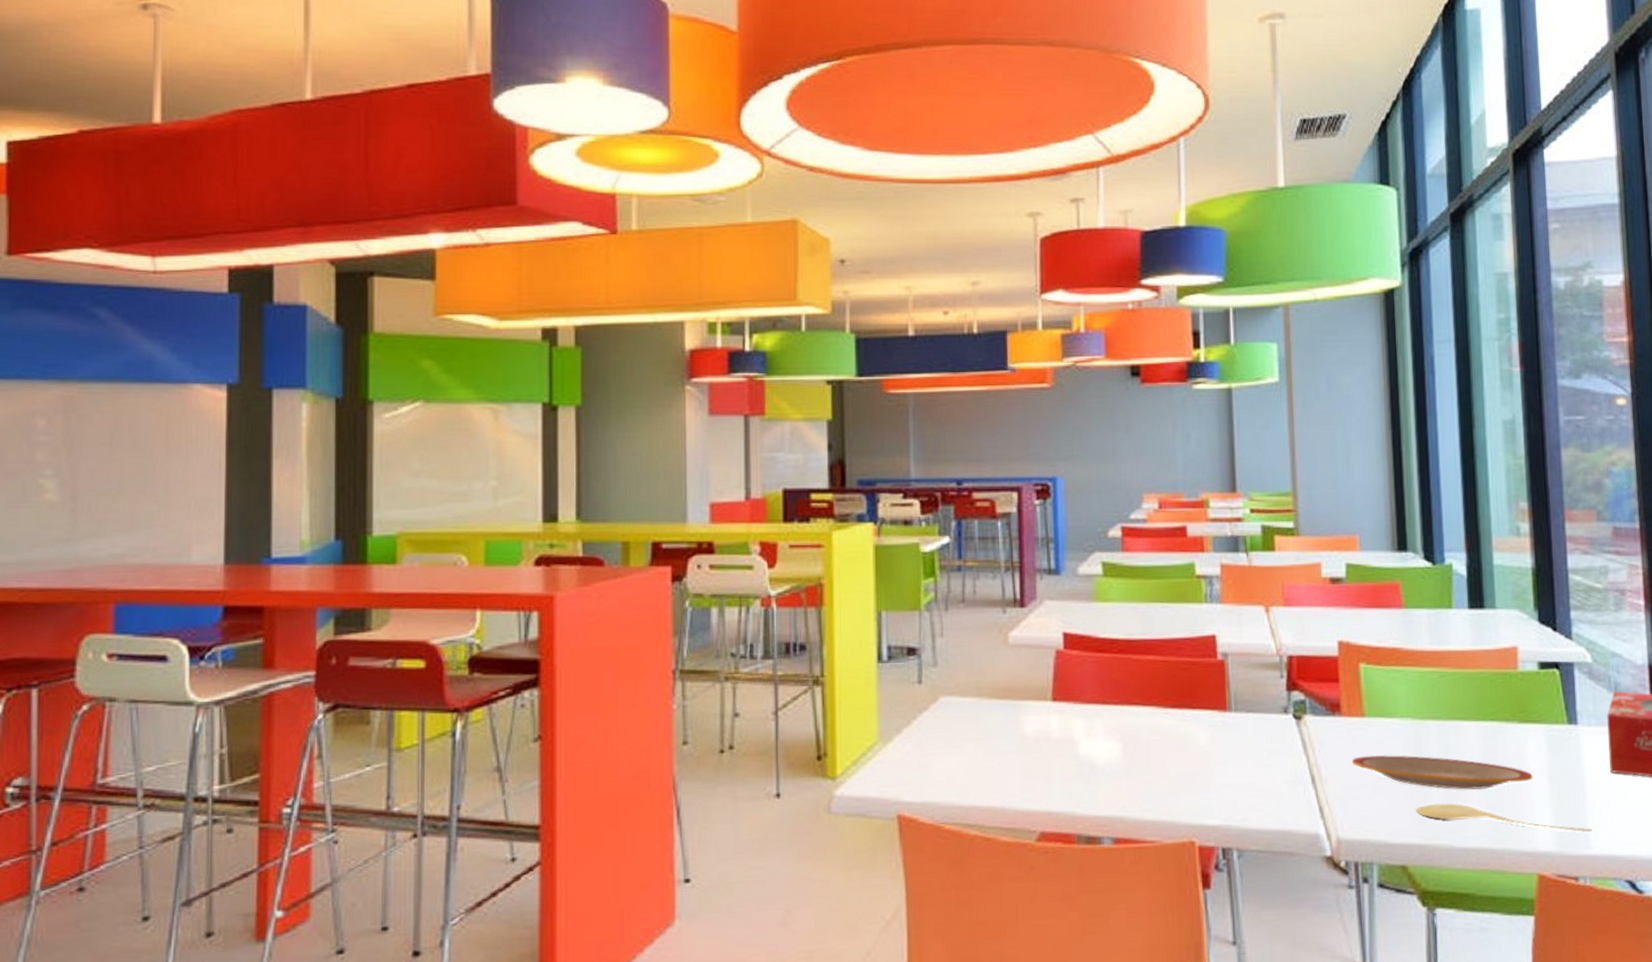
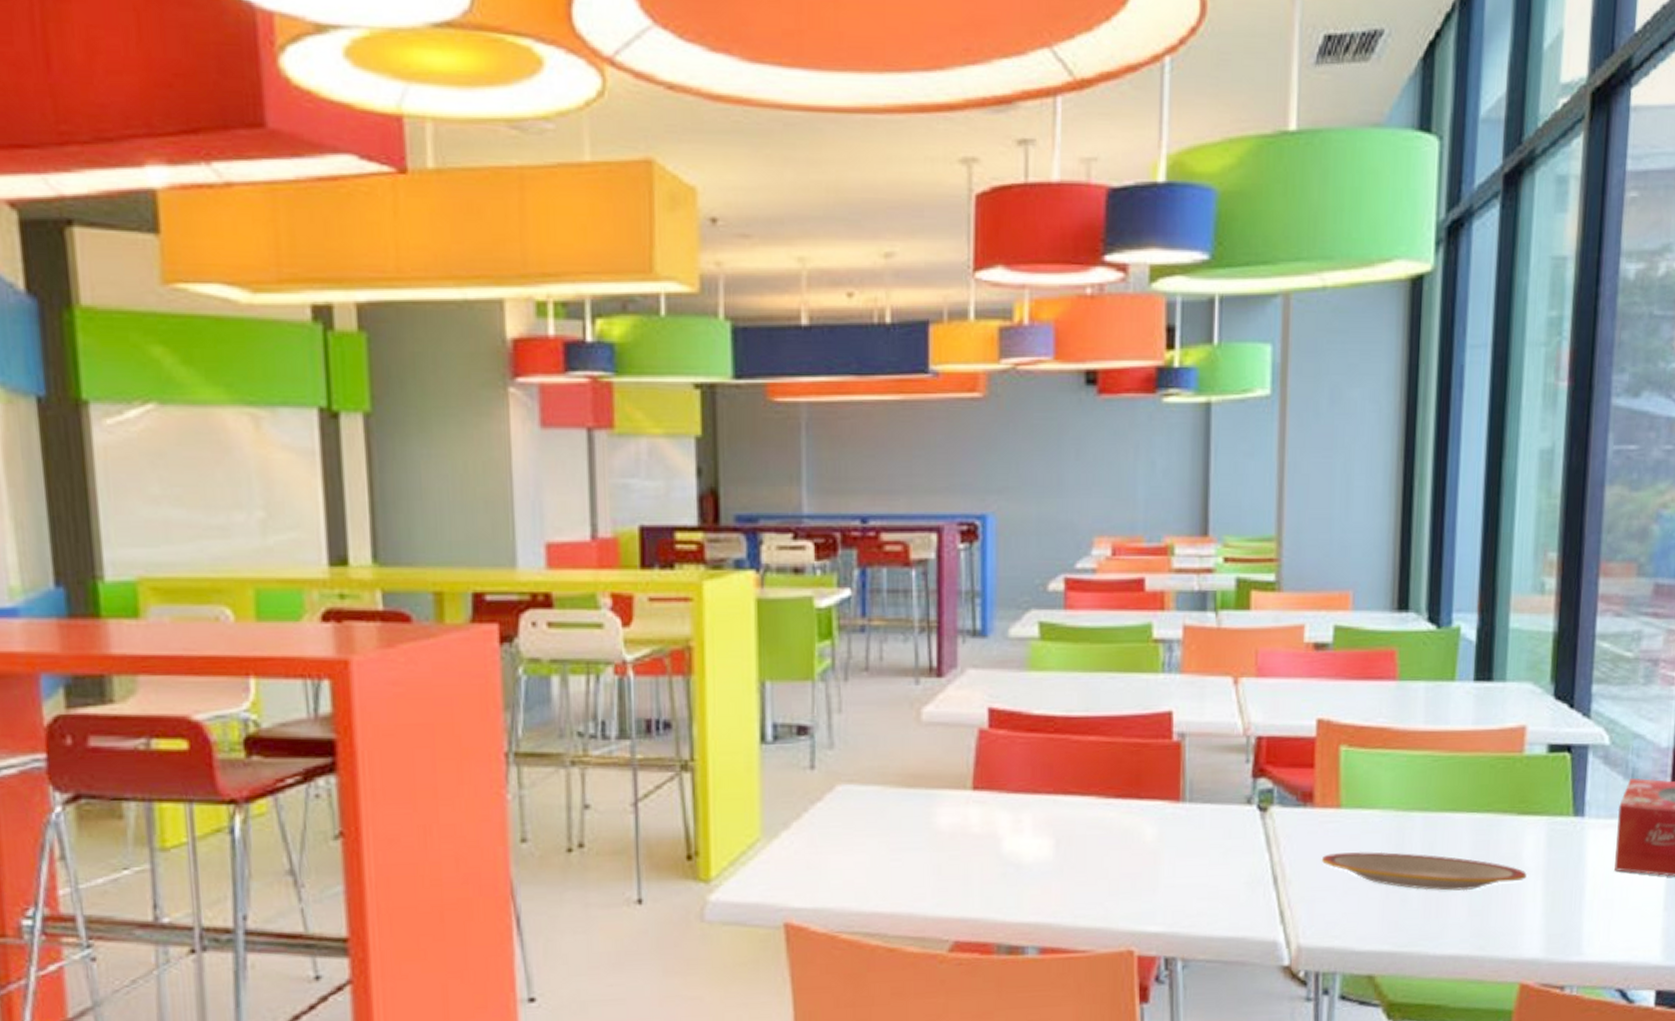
spoon: present [1416,803,1593,833] -> none [1390,905,1587,937]

